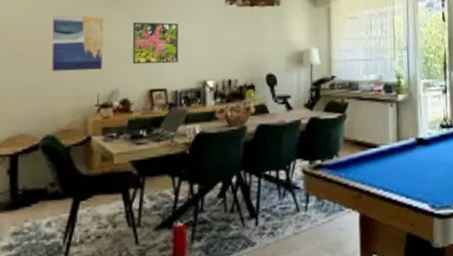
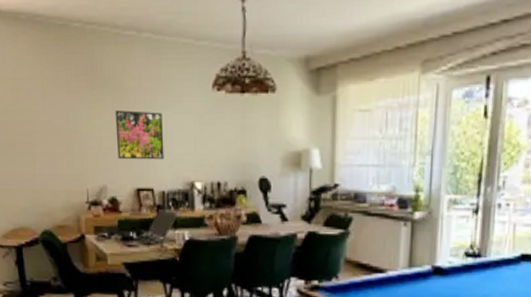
wall art: present [51,15,105,71] -> none [36,100,90,163]

